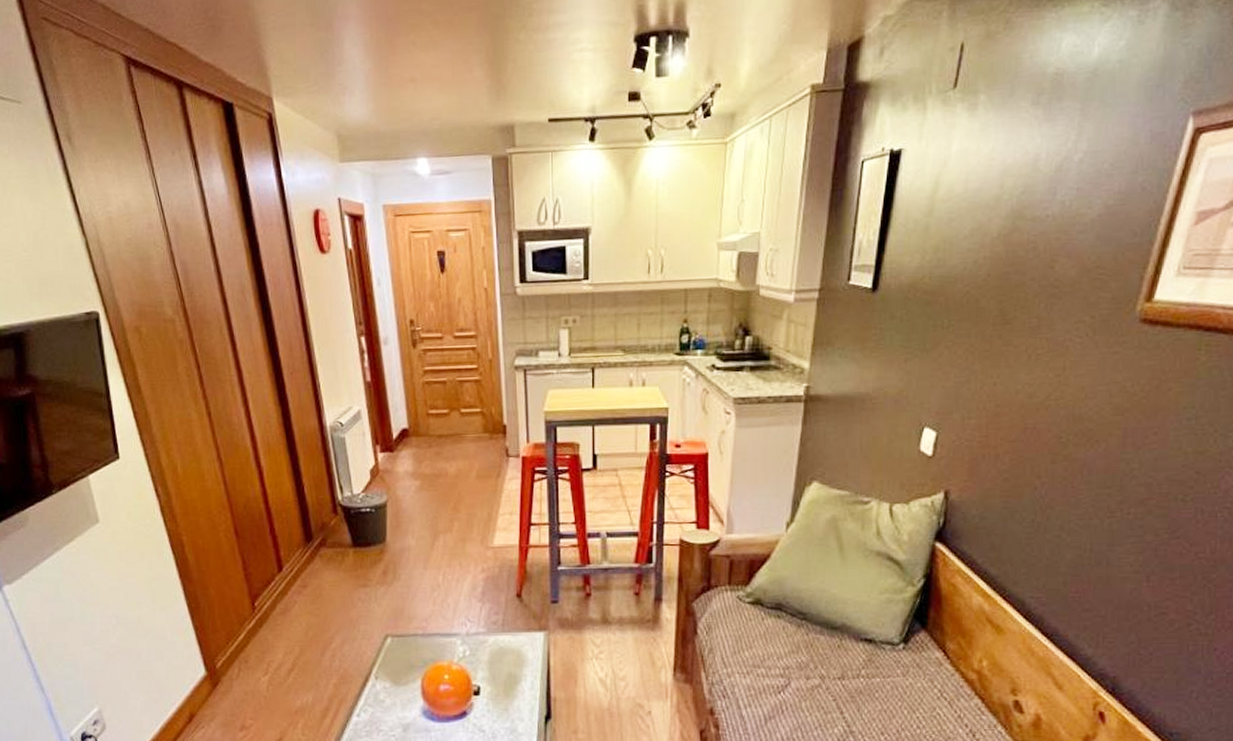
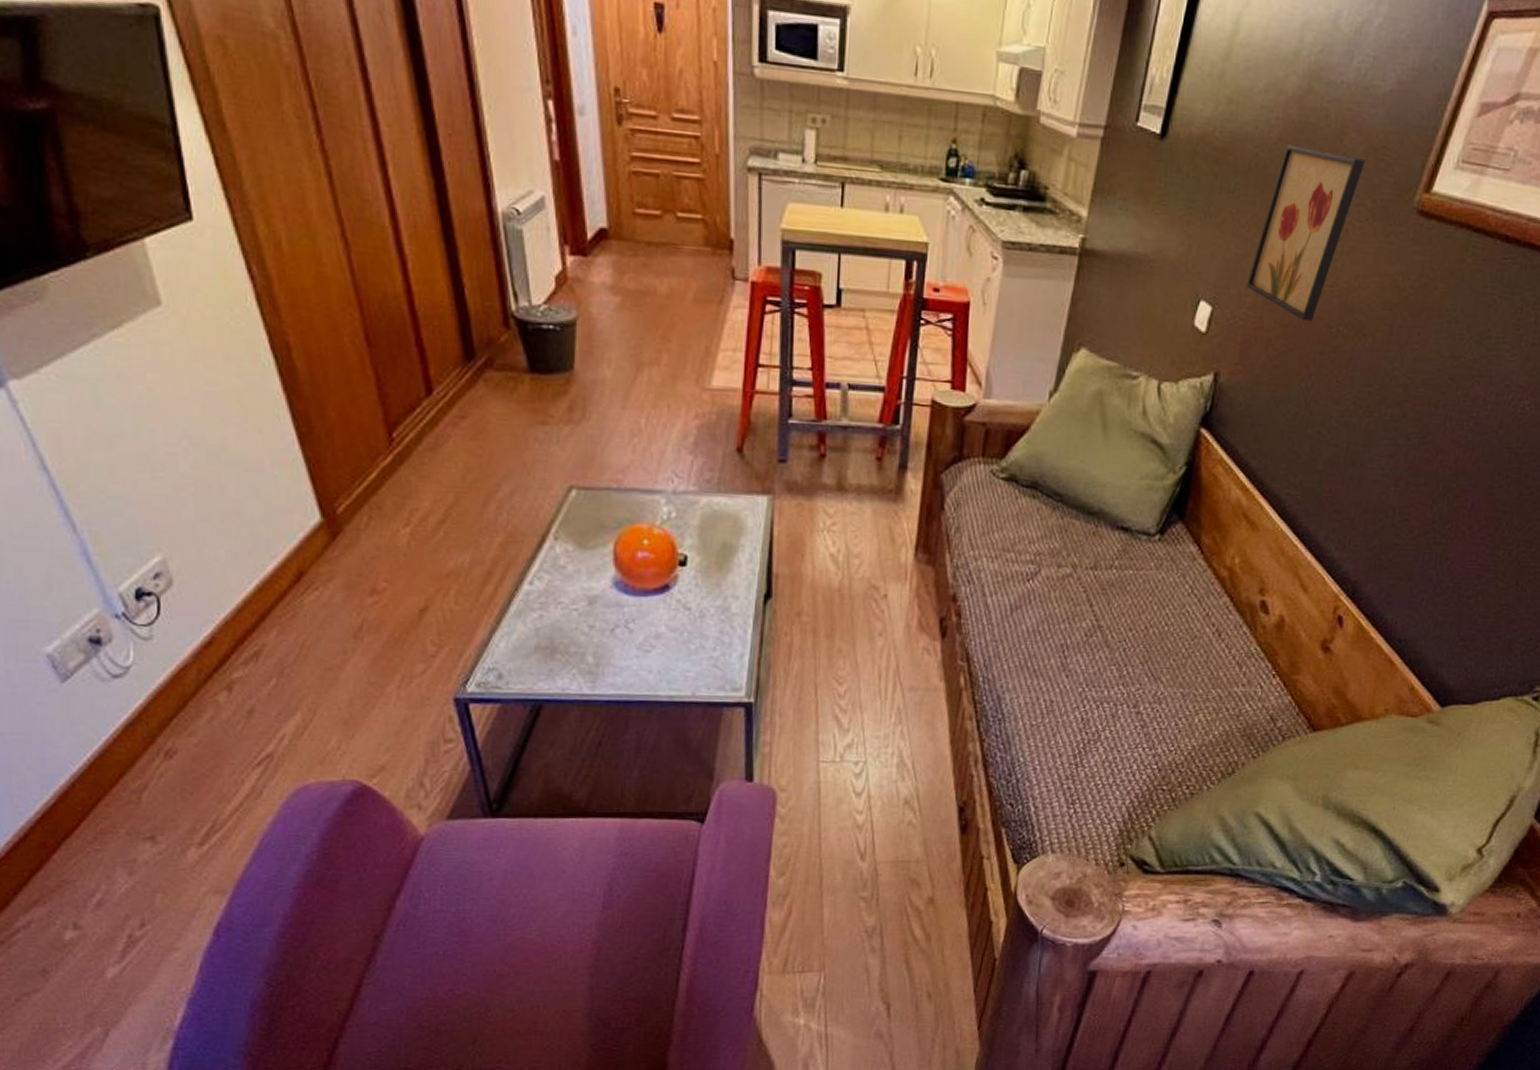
wall art: none [968,278,1079,435] -> present [1245,144,1366,322]

